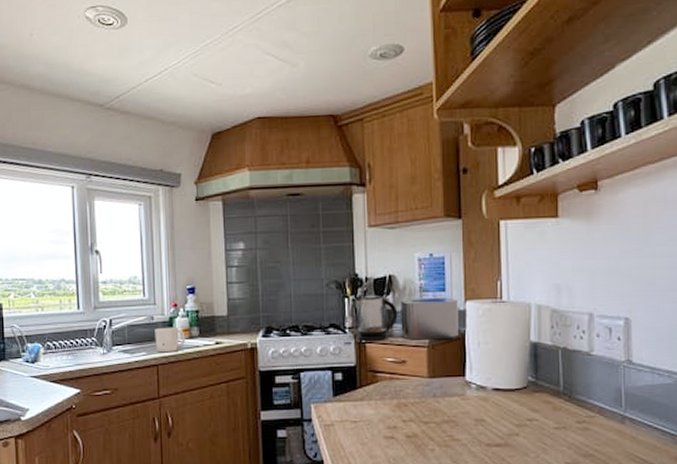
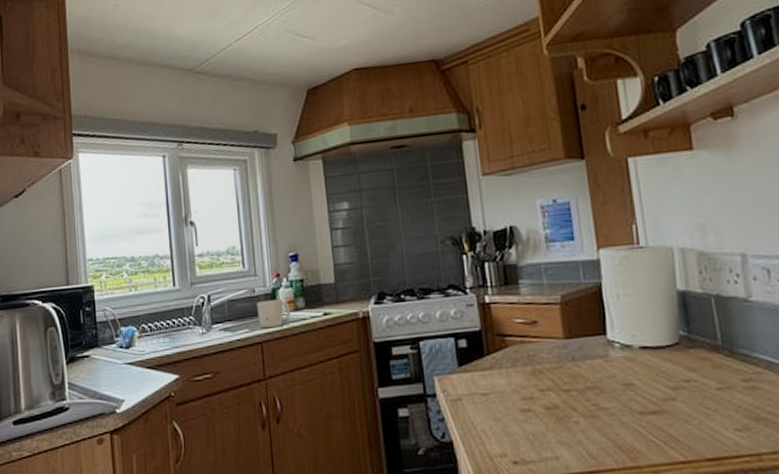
kettle: present [355,295,398,341] -> none [474,249,524,302]
toaster: present [400,297,461,342] -> none [525,246,597,299]

